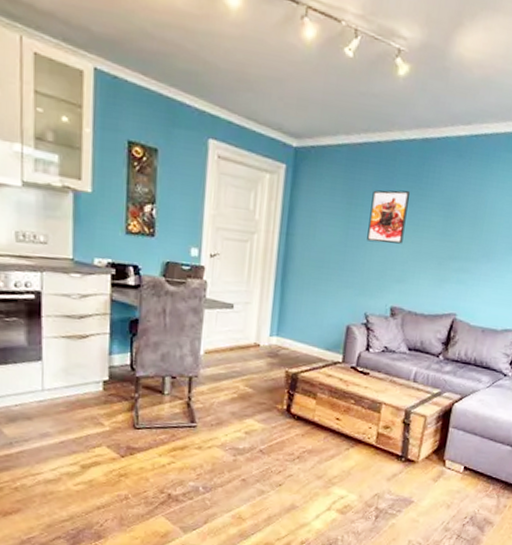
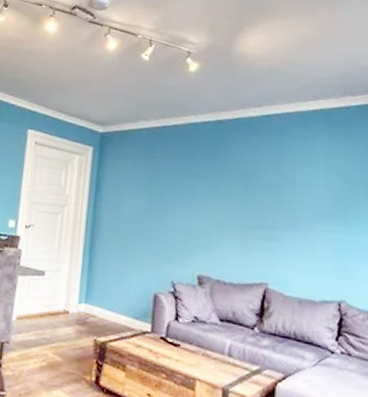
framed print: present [367,190,410,244] -> none [170,165,208,214]

